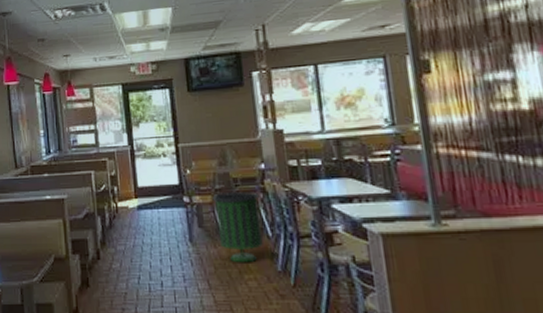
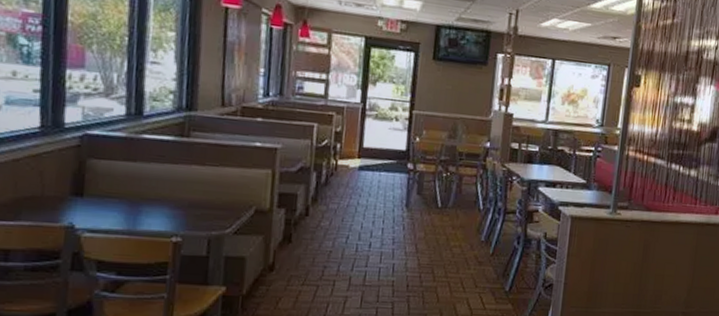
trash can: present [212,191,264,263] -> none [434,163,480,232]

